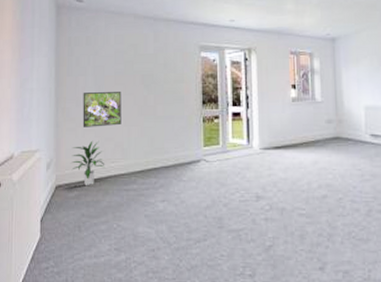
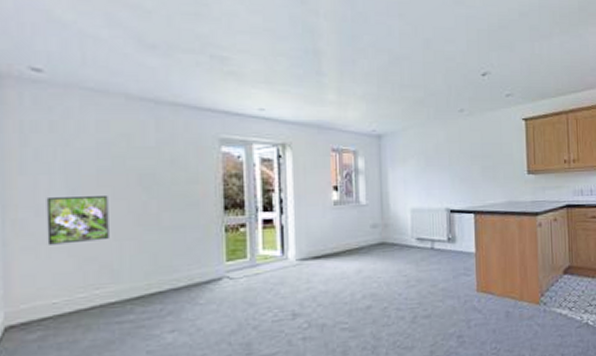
indoor plant: present [71,140,105,186] -> none [30,262,86,323]

